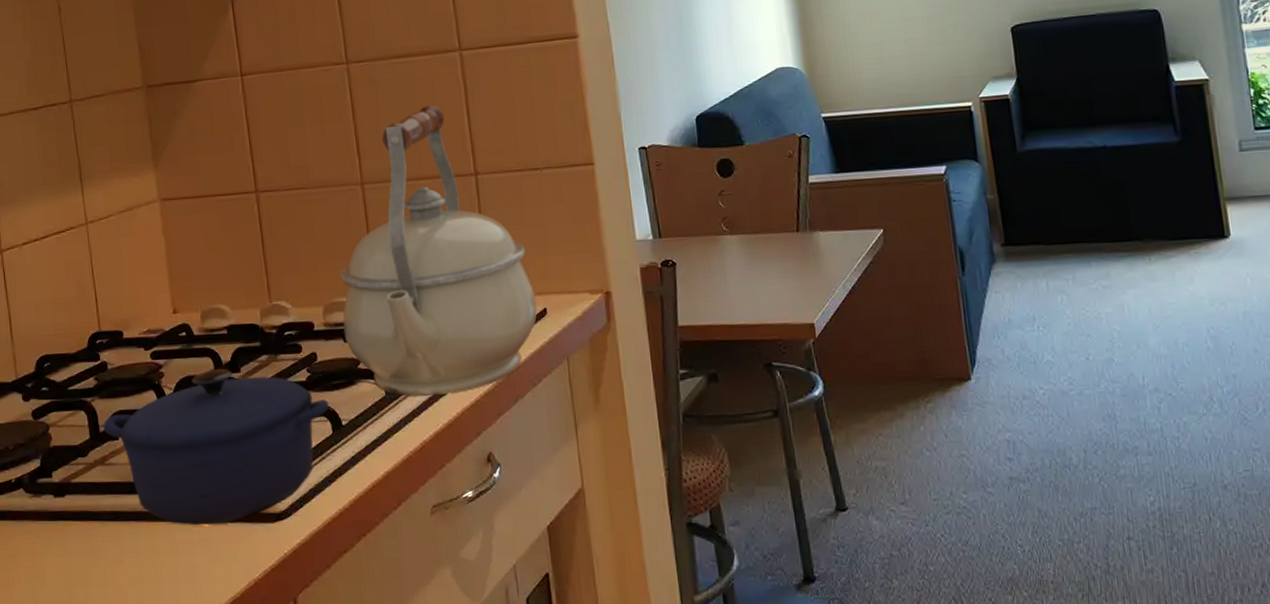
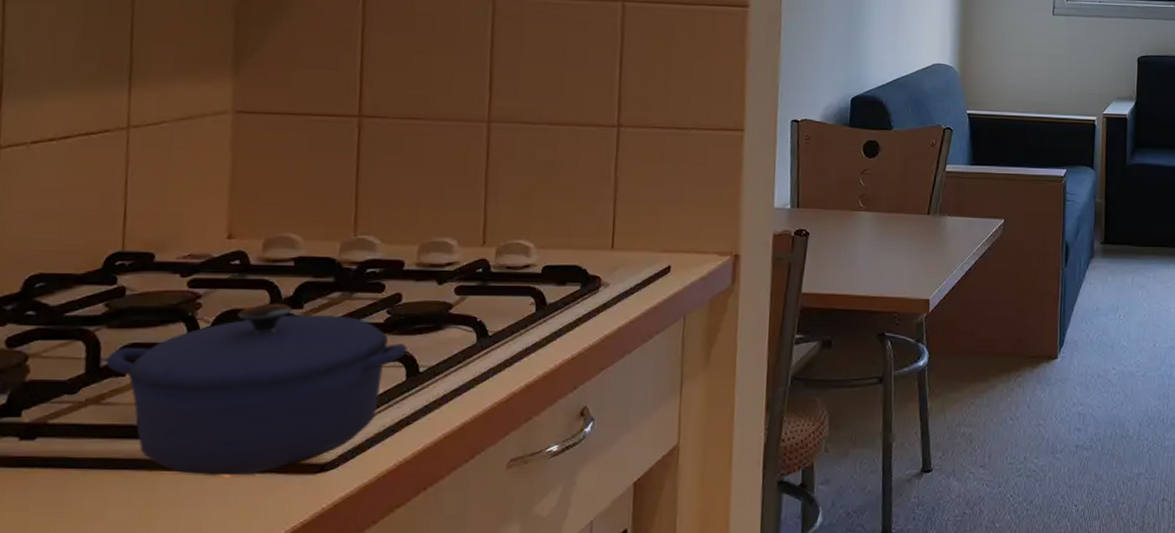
kettle: present [340,105,537,397] -> none [439,50,662,347]

